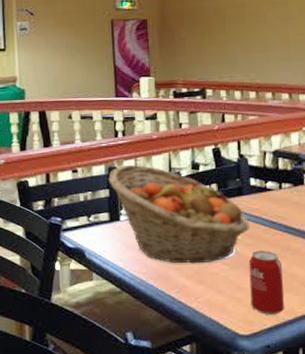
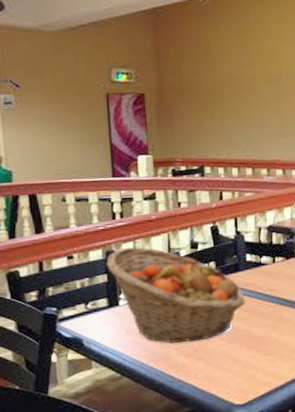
beverage can: present [248,251,284,315] -> none [244,323,276,383]

